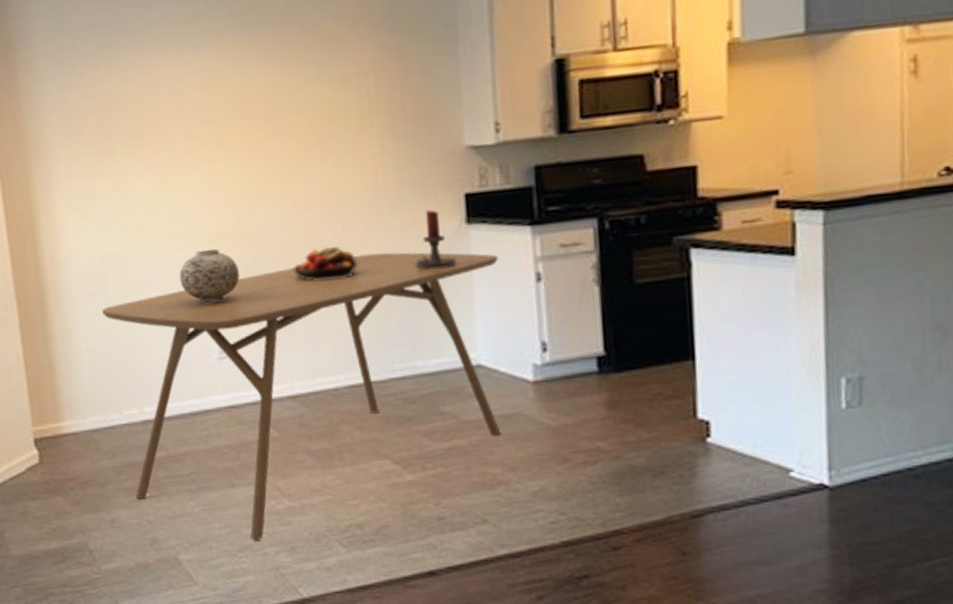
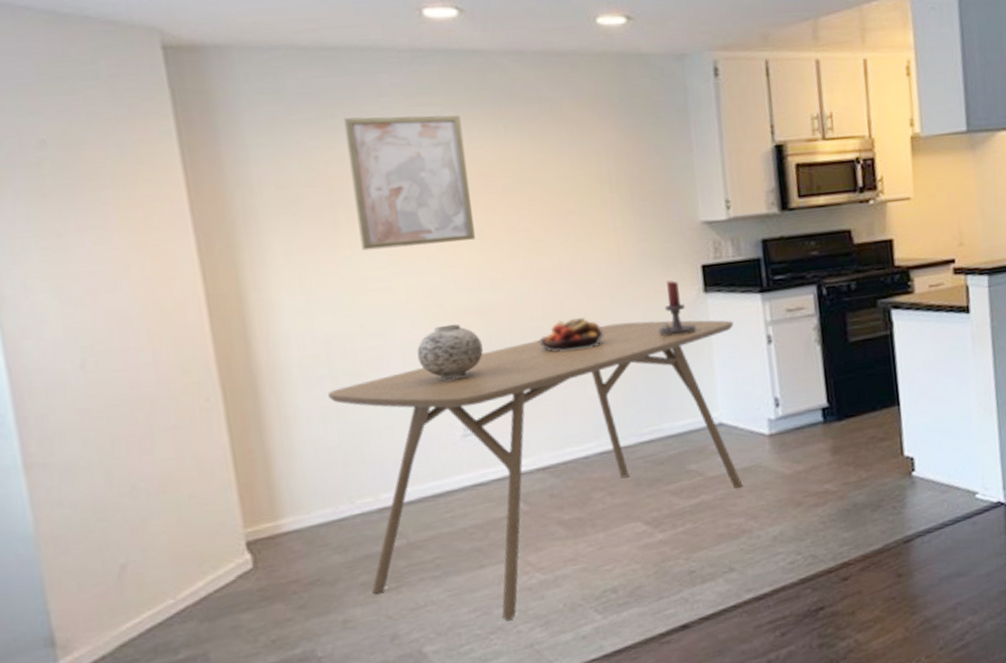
wall art: none [119,41,235,176] -> present [343,115,475,251]

